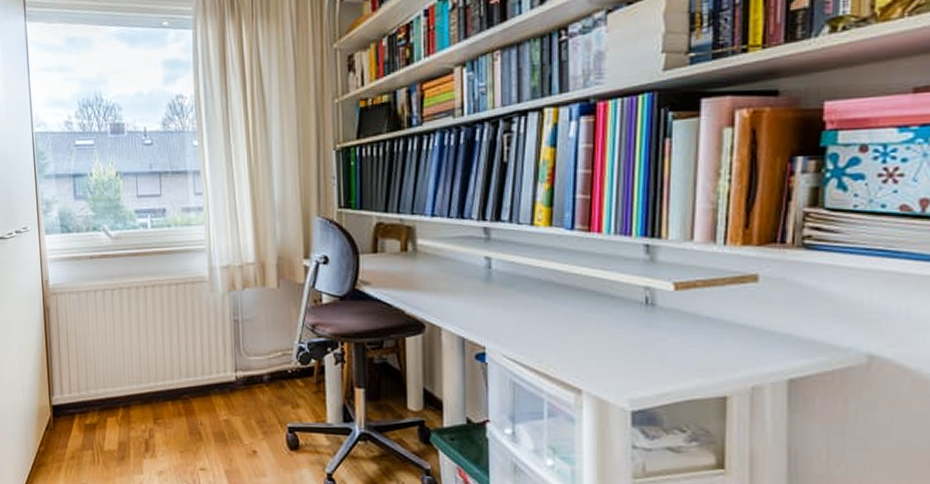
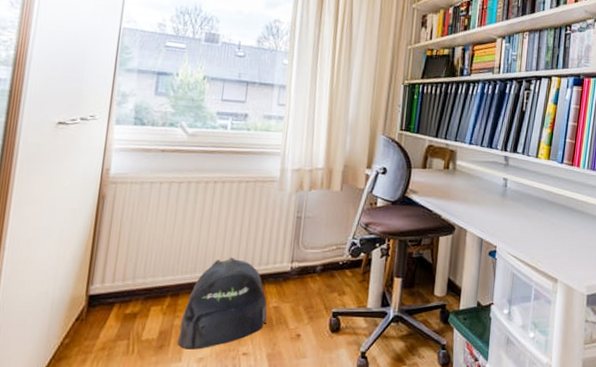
backpack: none [136,366,219,463] -> present [177,257,268,350]

